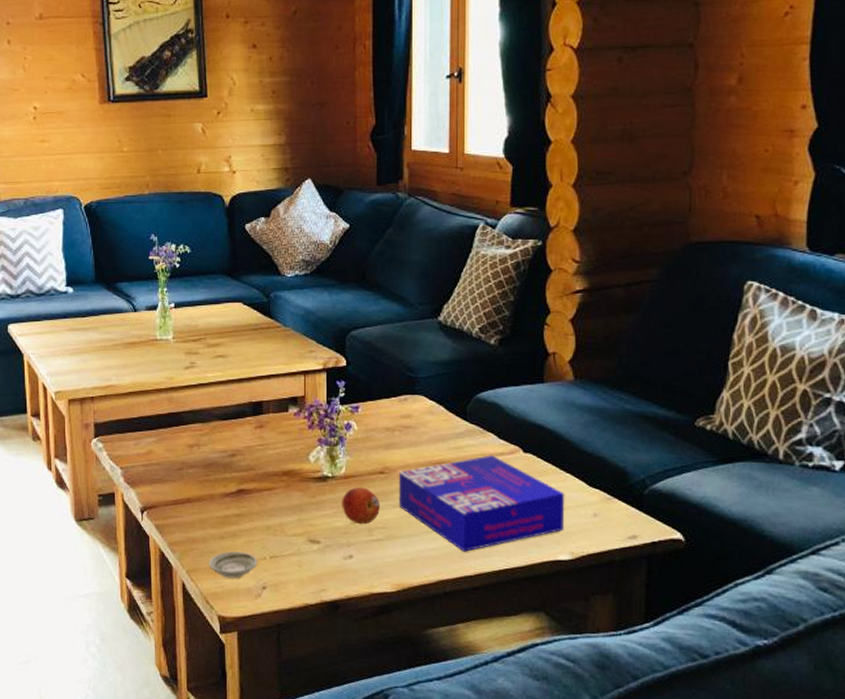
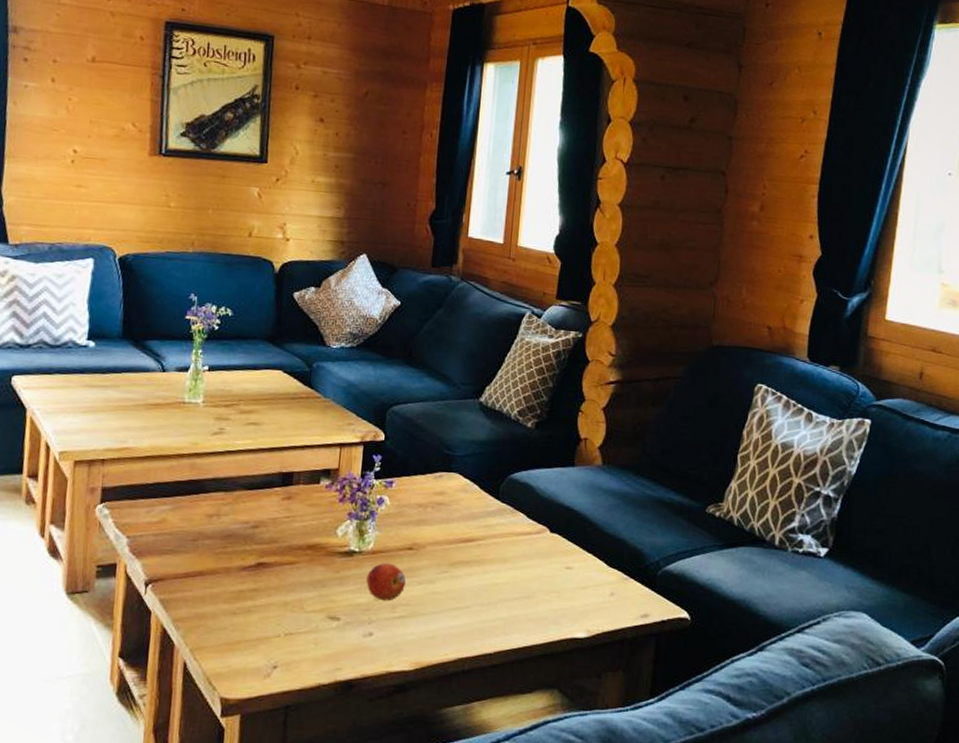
saucer: present [209,551,258,578] -> none [216,628,271,657]
board game: present [398,455,565,552] -> none [424,534,586,629]

